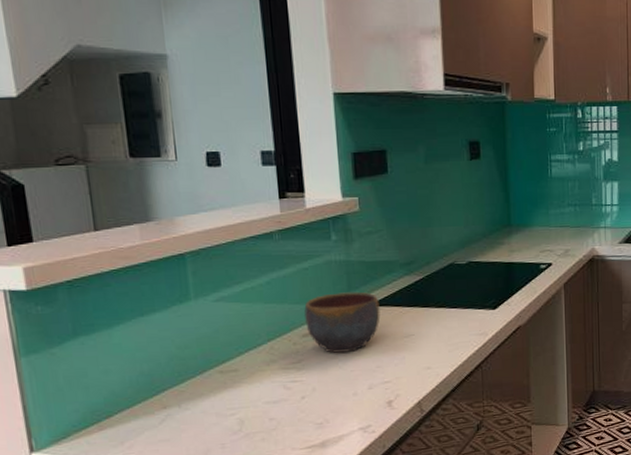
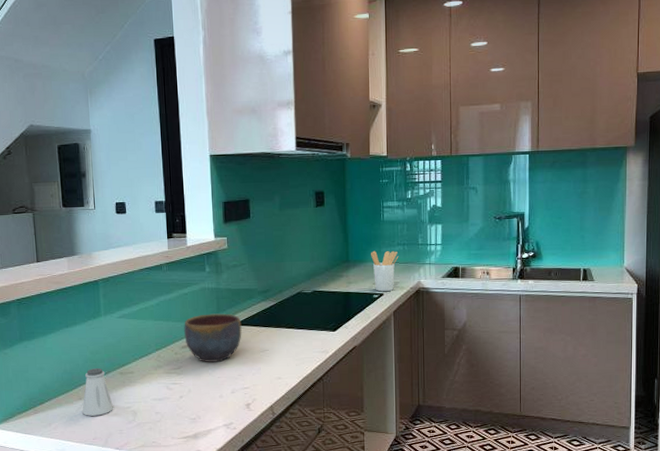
saltshaker: none [167,367,211,429] -> present [81,368,113,416]
utensil holder: none [537,212,570,261] -> present [371,250,399,291]

